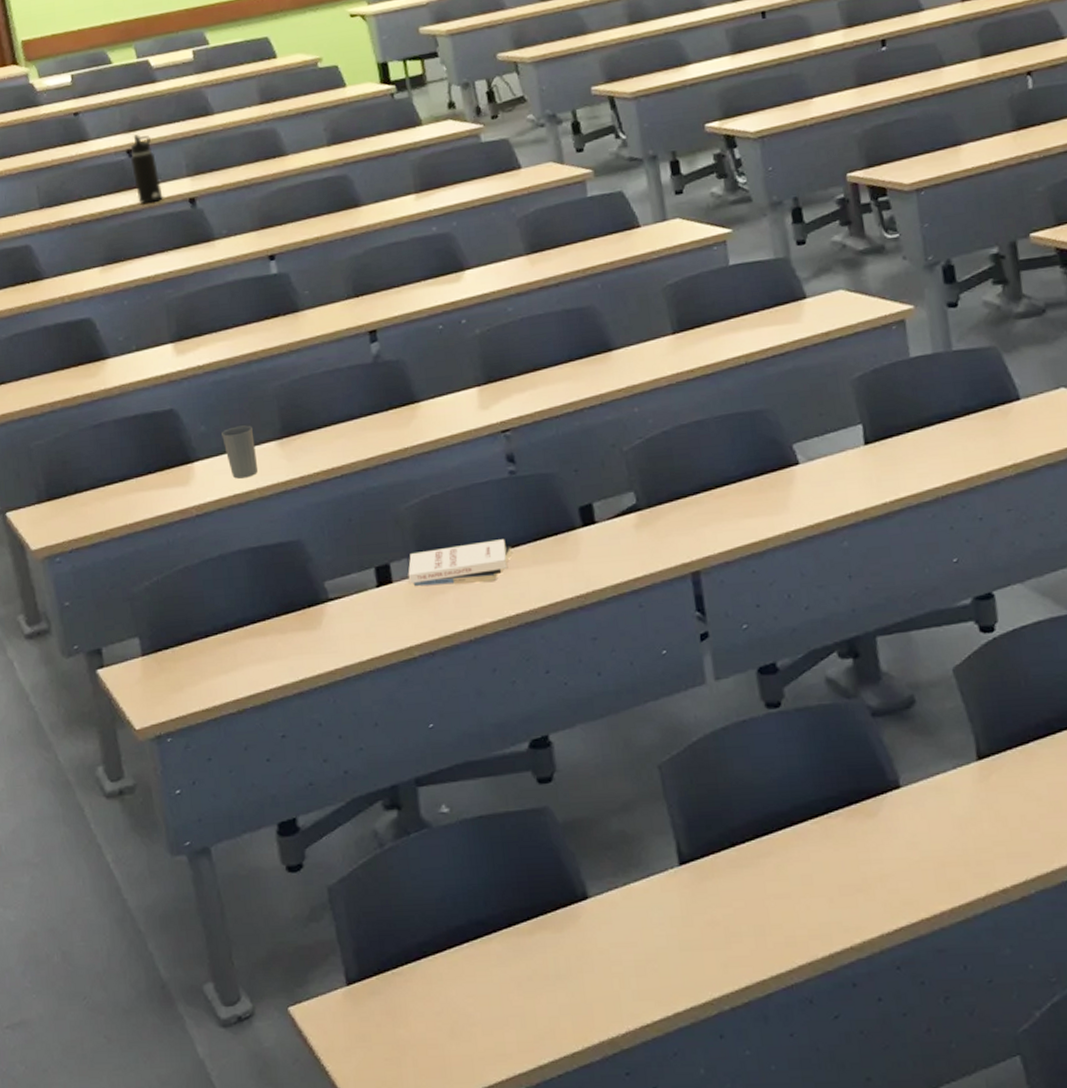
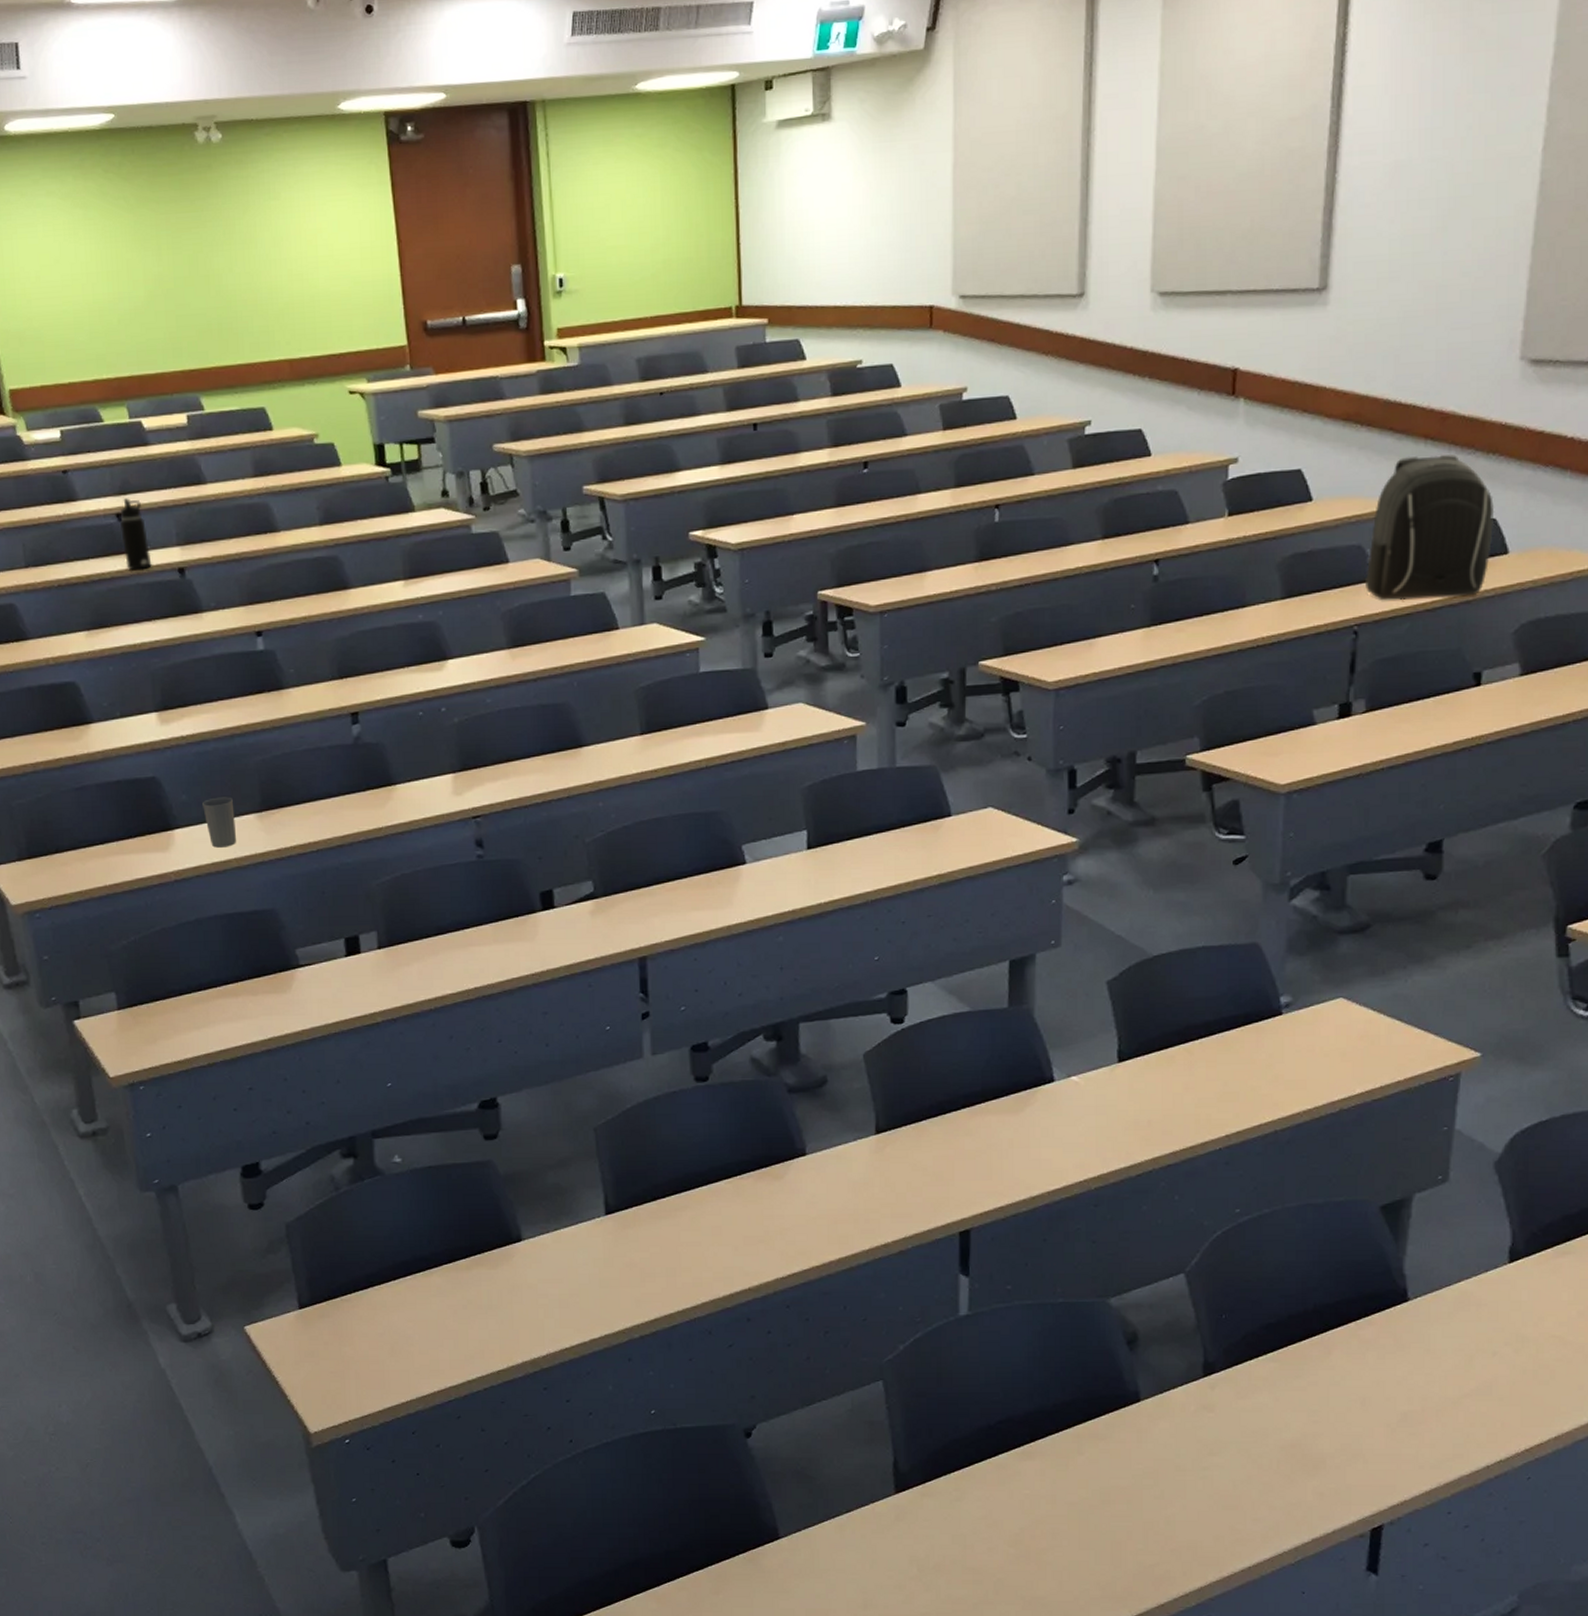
books: present [408,539,512,587] -> none [375,918,475,958]

